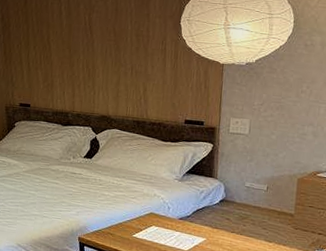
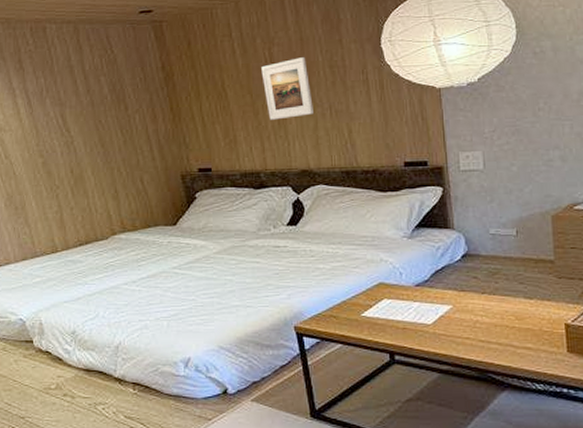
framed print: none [80,24,119,73] -> present [261,57,313,120]

